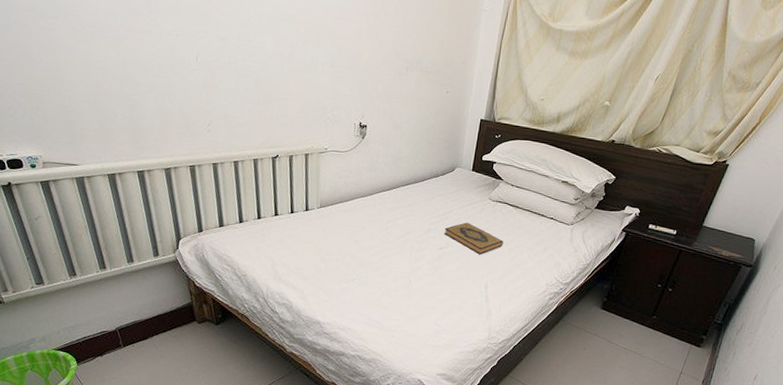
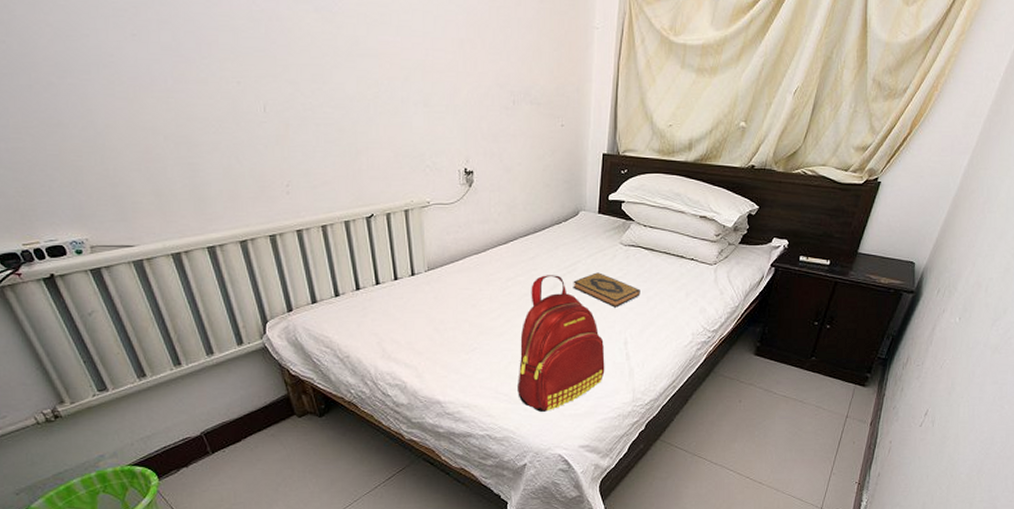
backpack: none [387,220,467,341] -> present [518,275,605,413]

